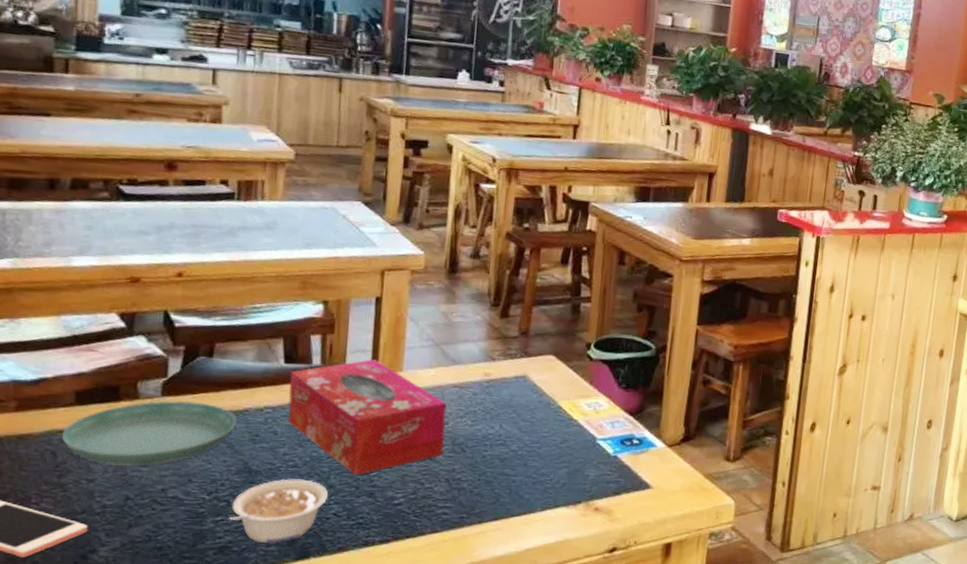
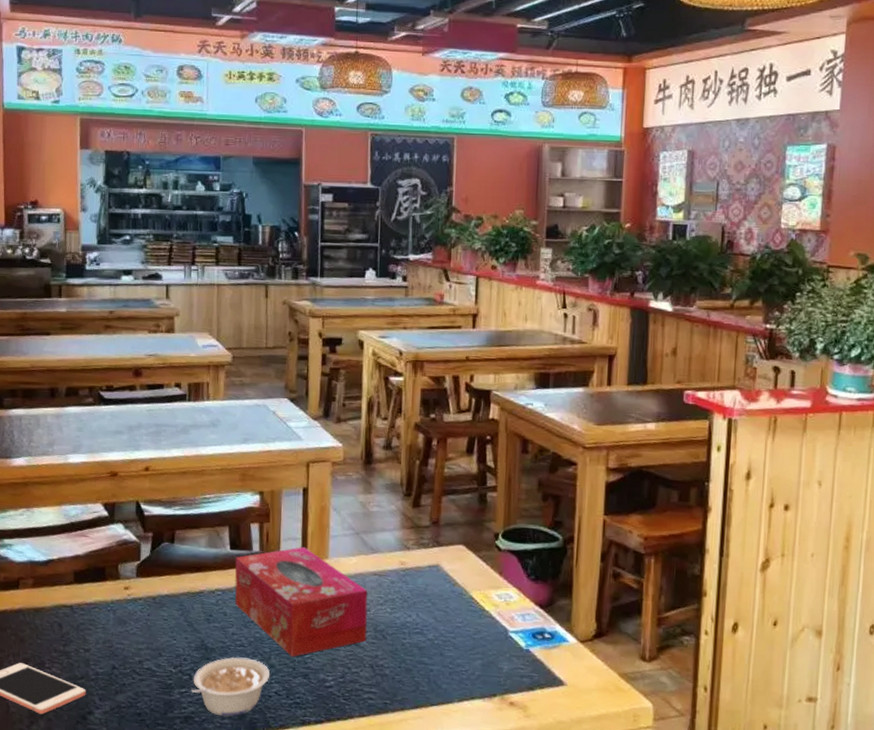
saucer: present [61,400,237,467] -> none [65,581,195,640]

